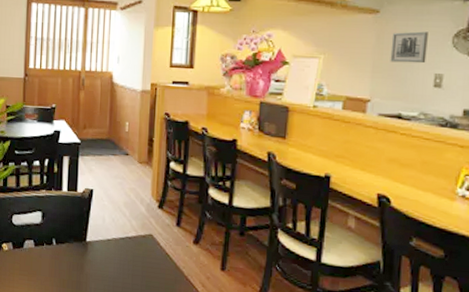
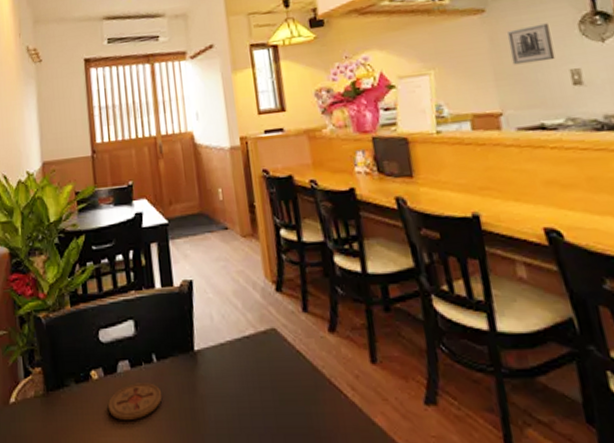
coaster: none [14,257,57,283] -> present [108,383,163,420]

